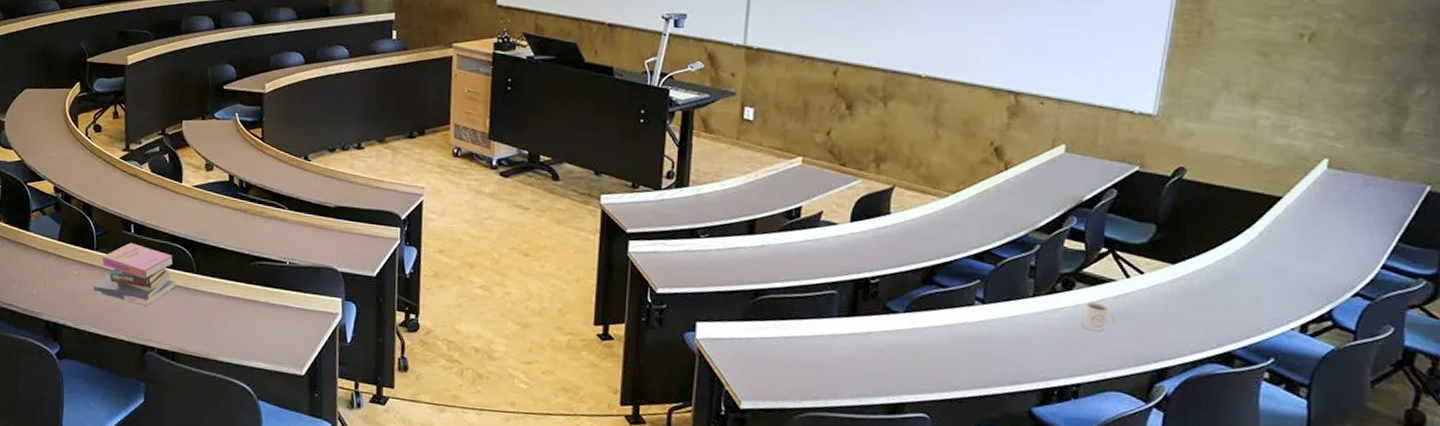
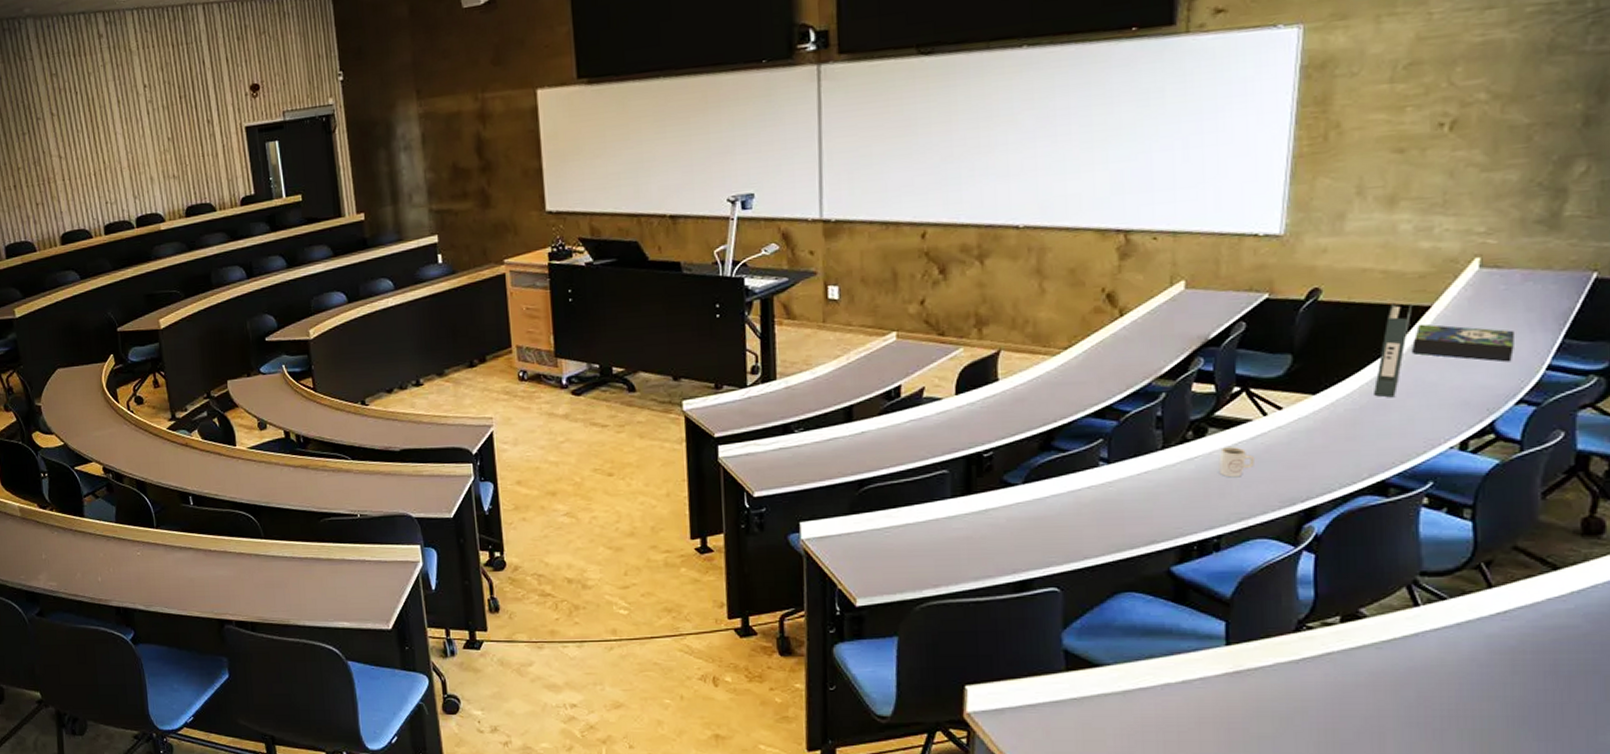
books: present [93,242,175,306] -> none [159,515,244,578]
binder: none [1227,189,1267,276] -> present [1374,302,1413,398]
book: none [1263,212,1356,257] -> present [1412,323,1516,362]

